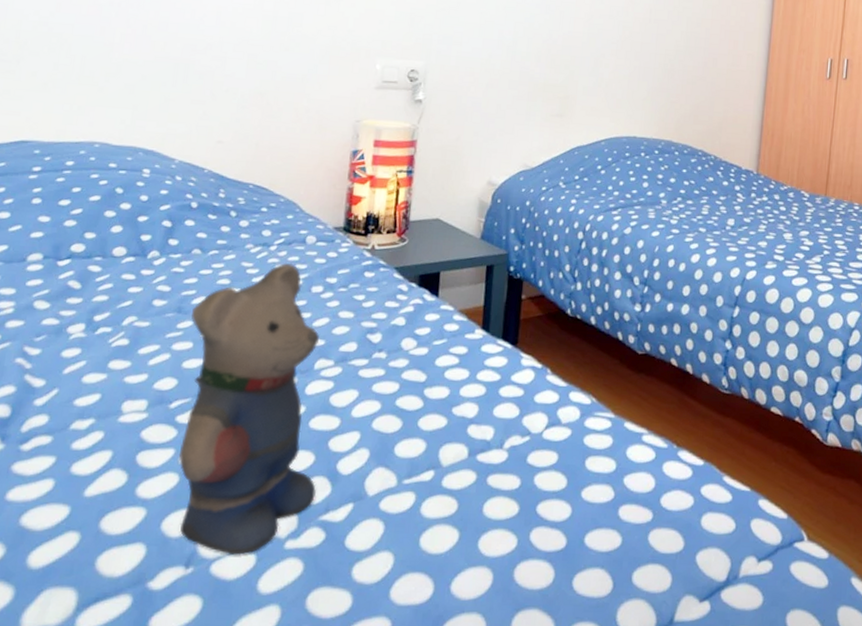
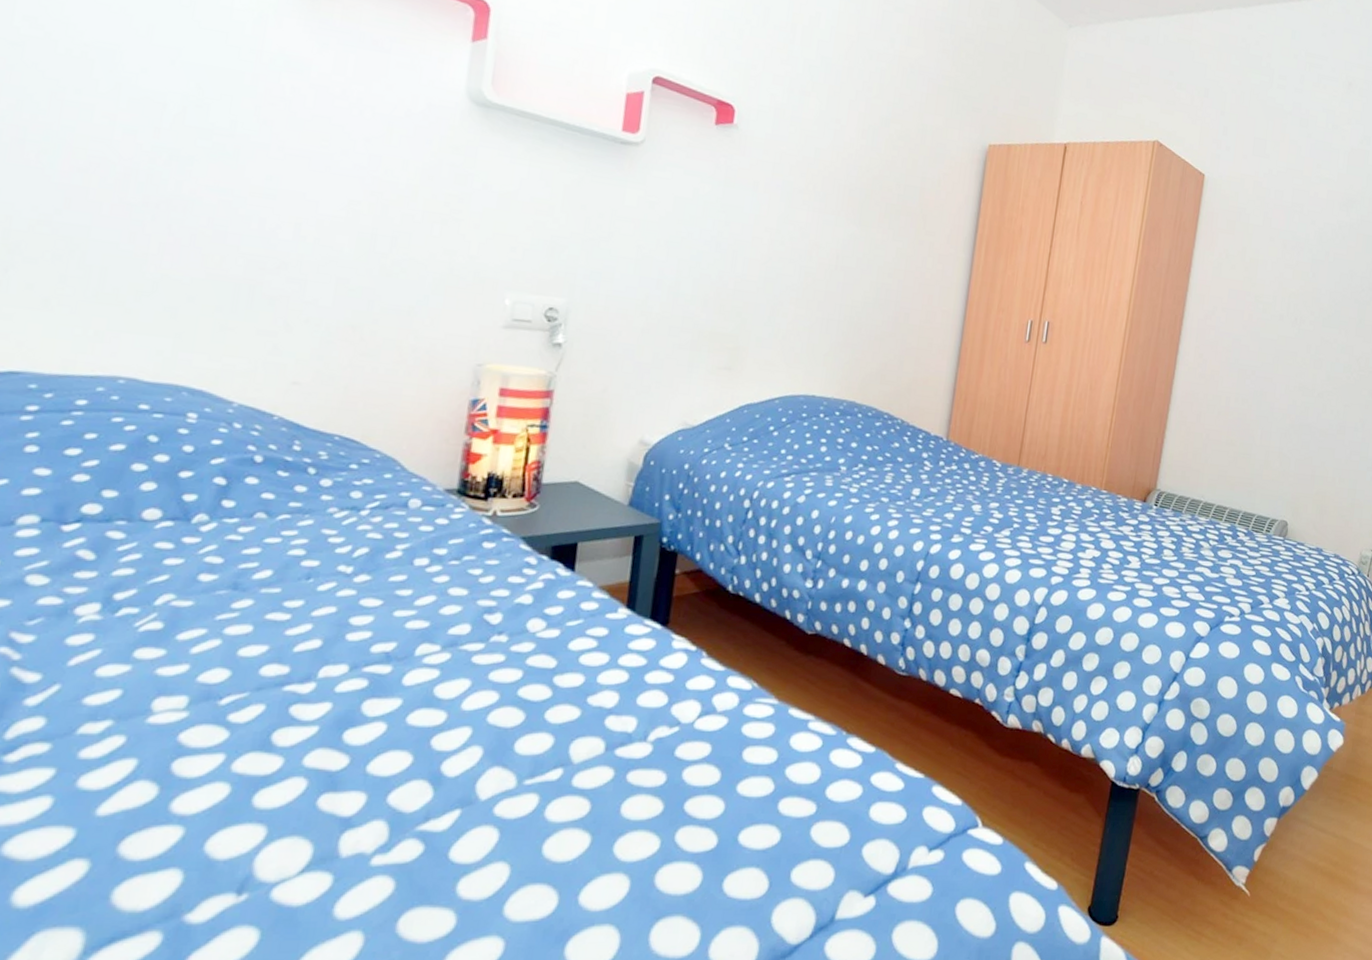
teddy bear: present [179,262,320,555] -> none [230,529,424,876]

